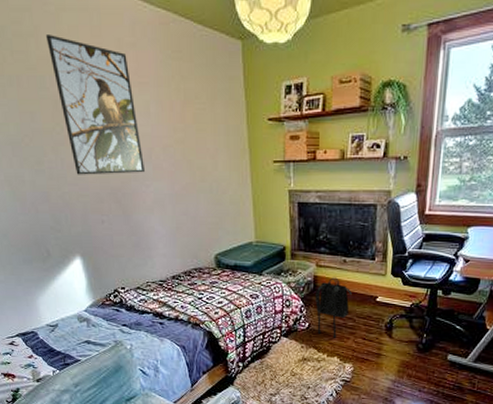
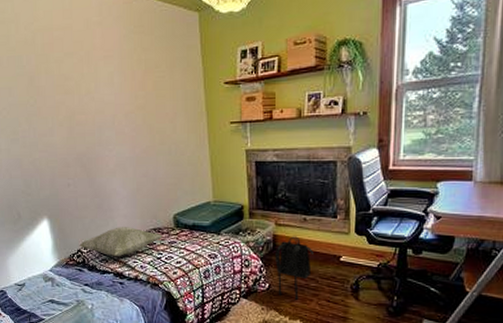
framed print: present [45,35,144,175] -> none [24,20,108,142]
decorative pillow: none [116,266,203,296] -> present [79,227,162,256]

